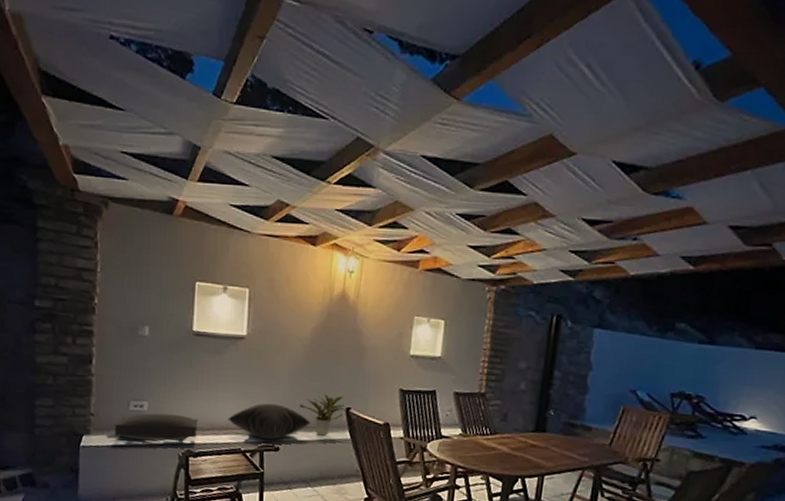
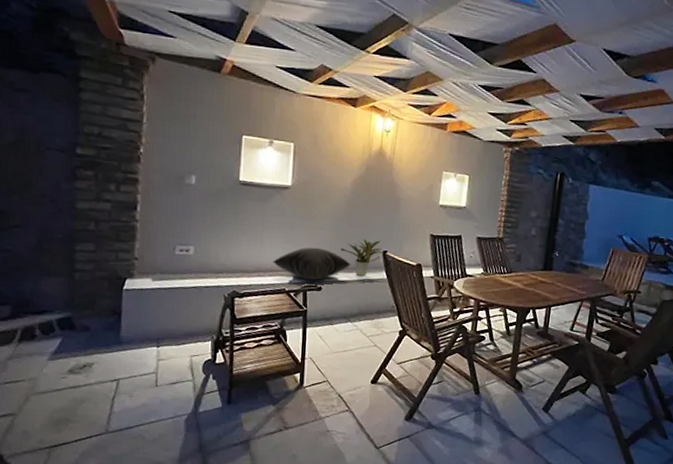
cushion: present [115,413,198,441] -> none [159,257,244,283]

